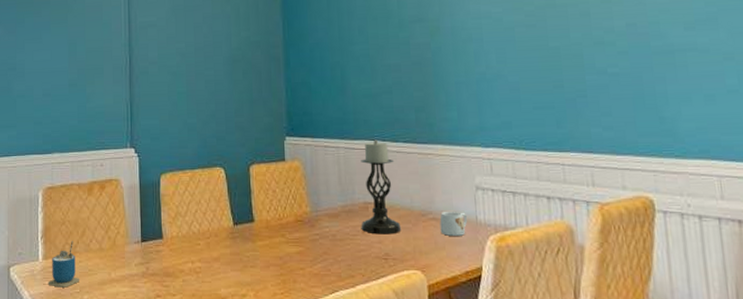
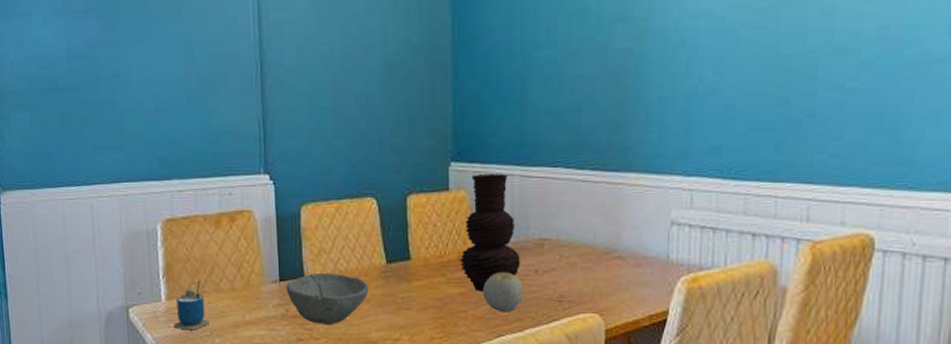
bowl: none [147,234,219,281] -> present [286,272,369,324]
vase: none [297,146,349,251] -> present [460,173,520,293]
fruit: none [317,232,353,270] -> present [482,271,523,313]
candle holder: present [361,139,402,235] -> none [534,166,581,275]
mug: present [439,212,468,236] -> none [625,250,658,276]

